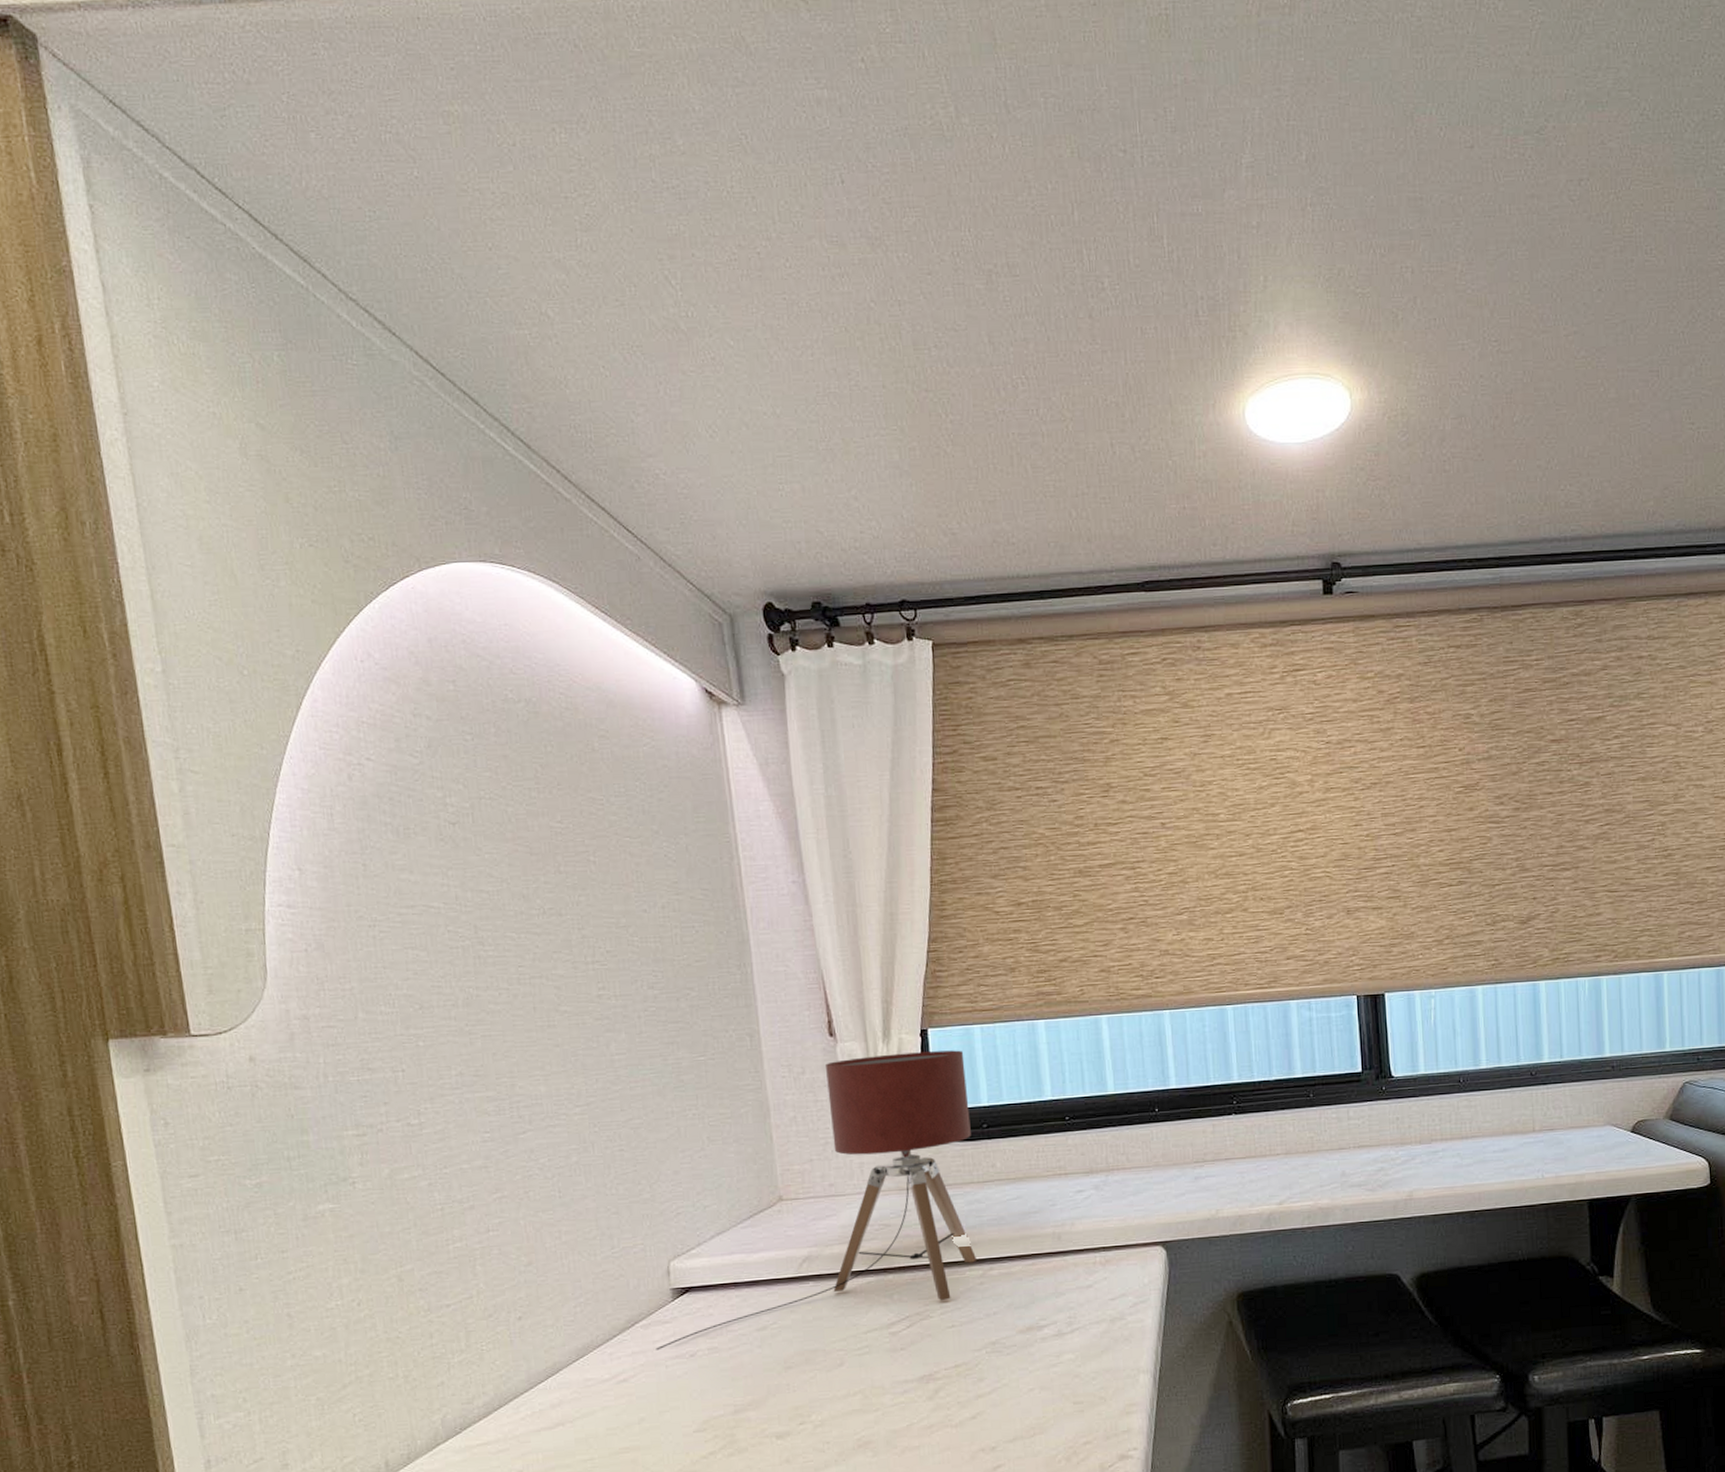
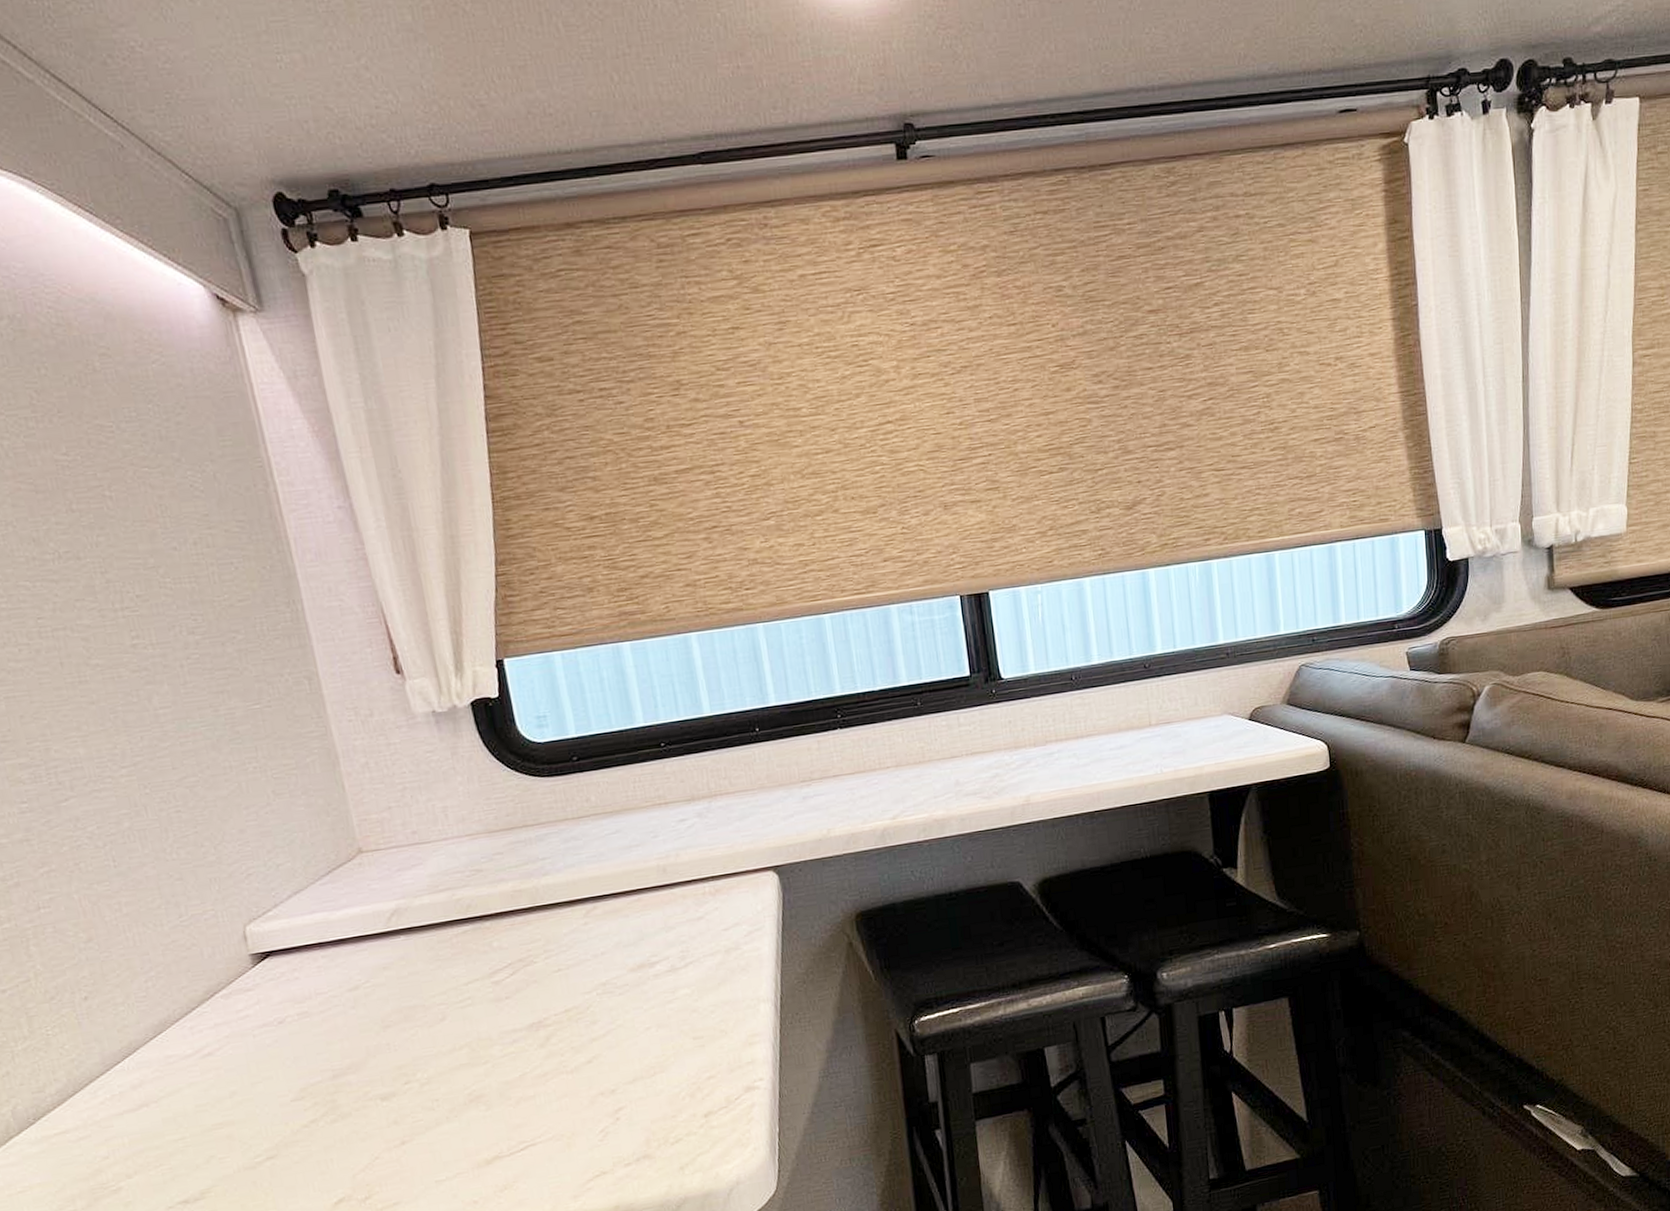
table lamp: present [656,1050,977,1351] -> none [240,679,579,1021]

